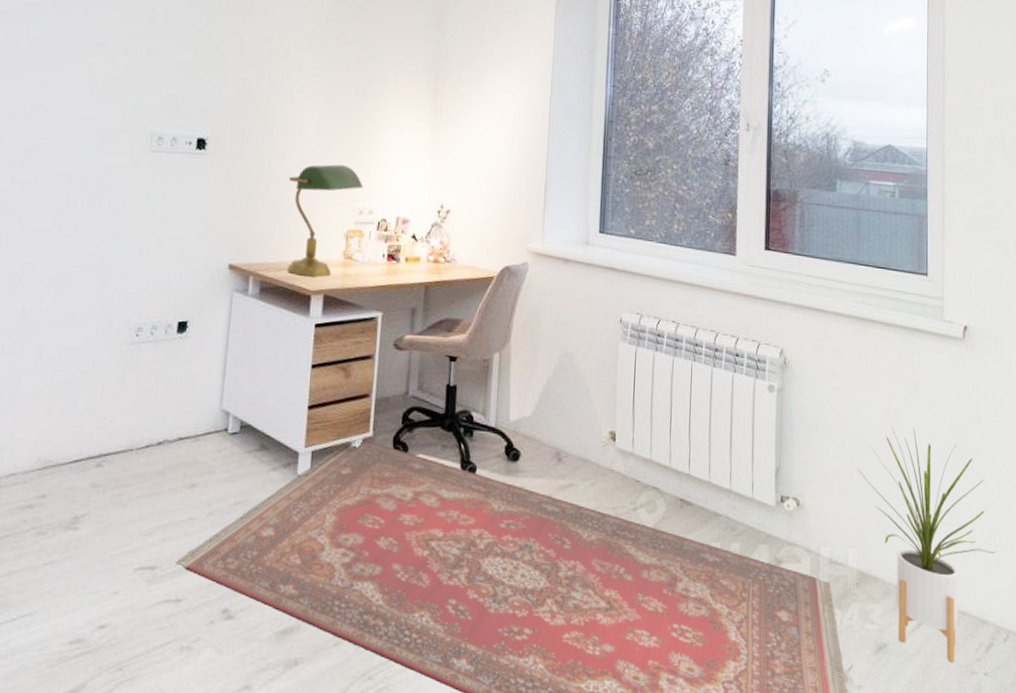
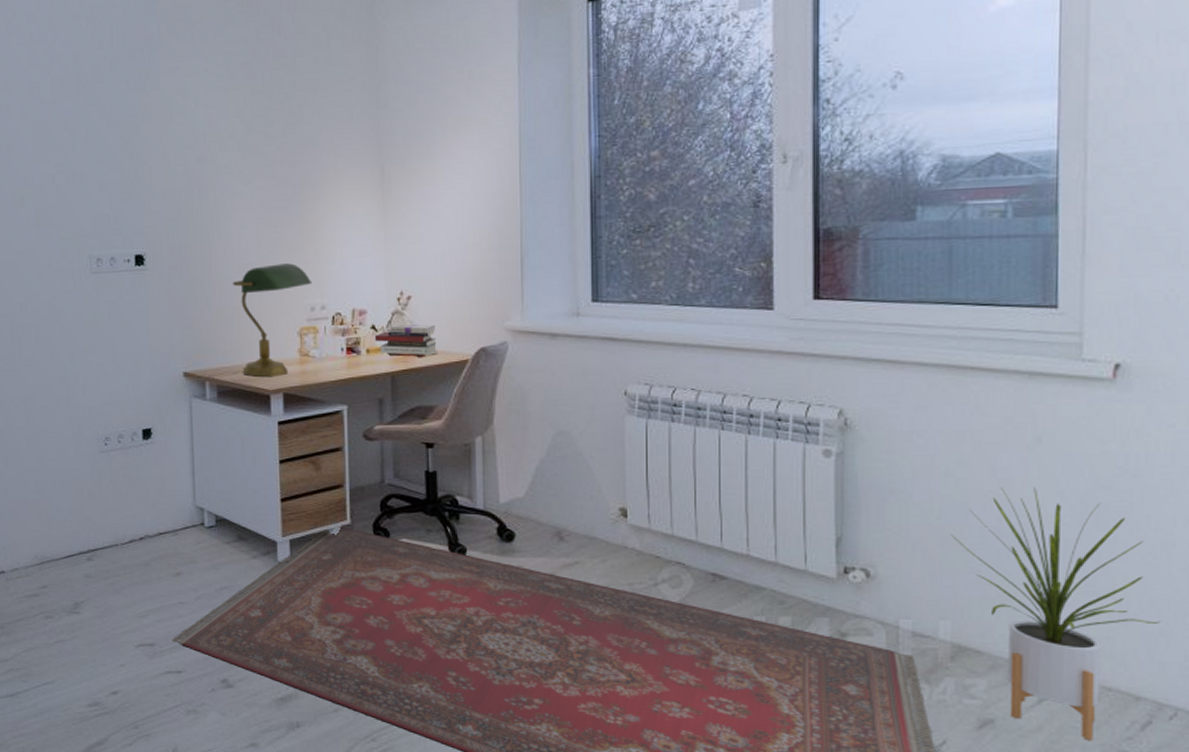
books: none [413,235,469,271] -> present [374,323,438,358]

